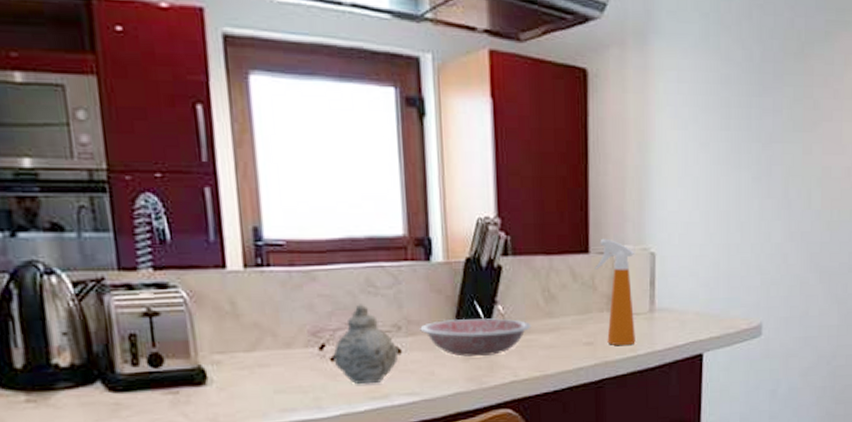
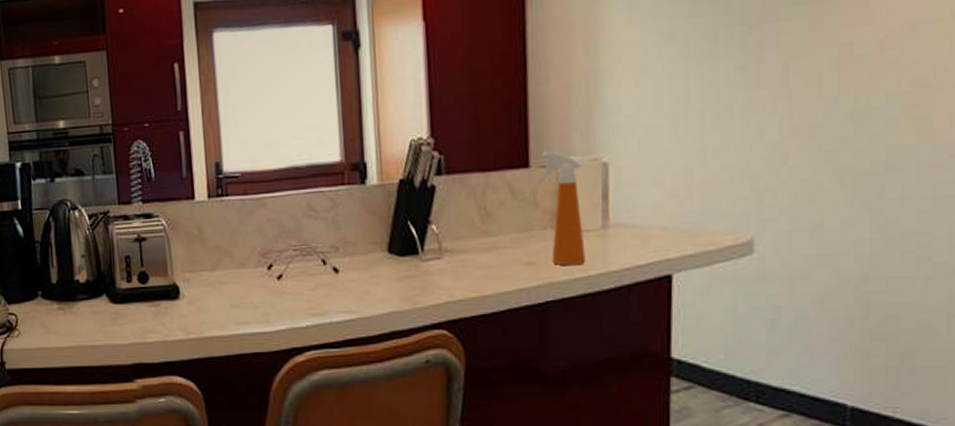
teapot: present [333,304,399,384] -> none [279,227,337,302]
bowl: present [420,318,532,357] -> none [356,238,467,277]

